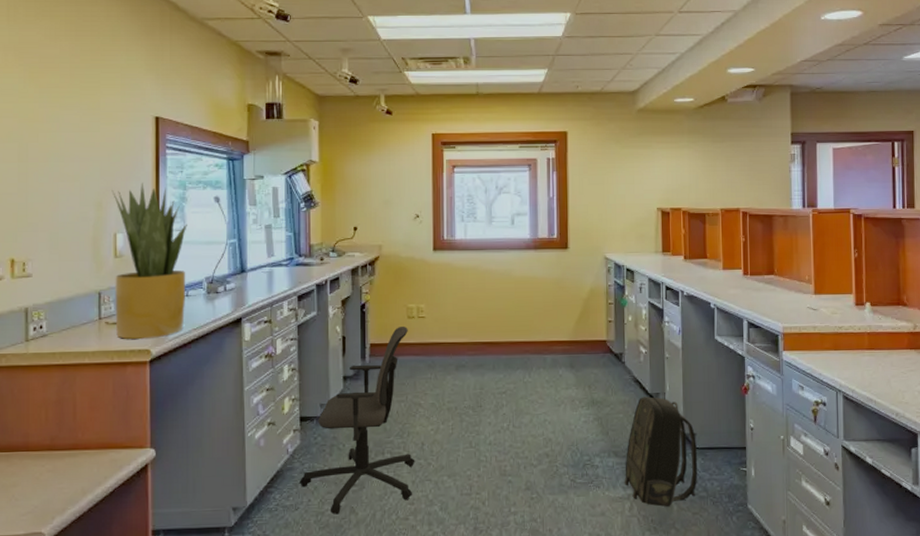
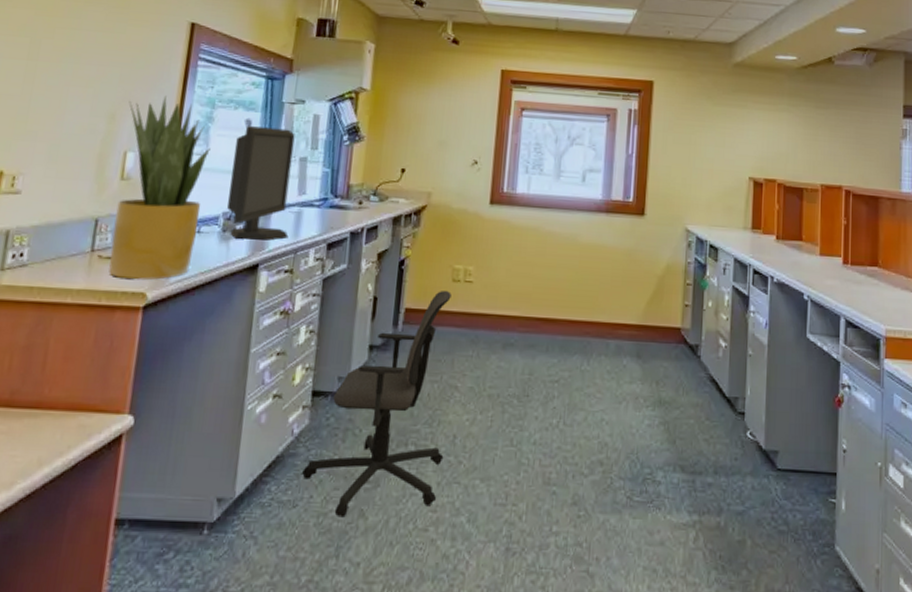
monitor: none [209,202,264,298] -> present [227,126,295,240]
backpack: present [624,397,698,507] -> none [690,400,779,540]

